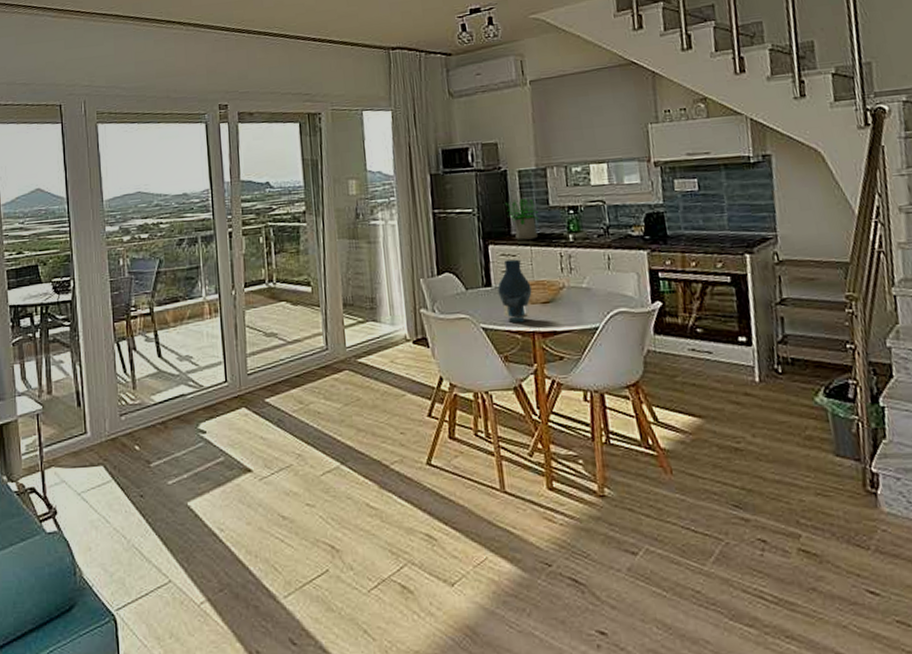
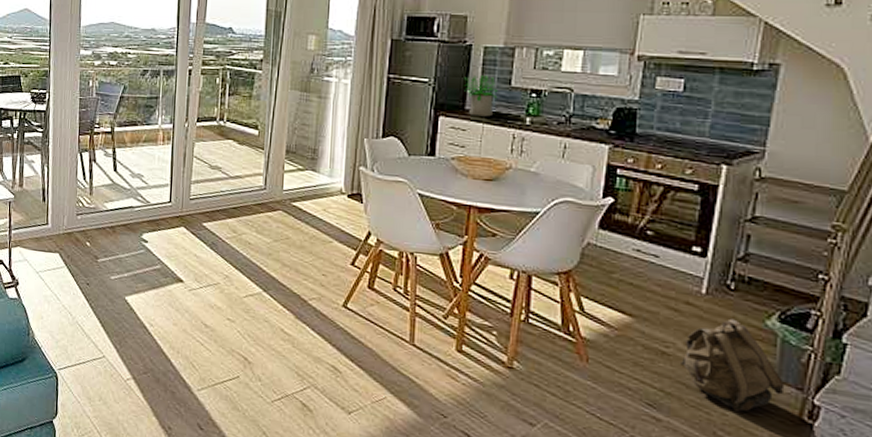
vase: present [497,259,532,322] -> none [441,133,476,194]
backpack: none [751,402,845,494] -> present [679,318,785,412]

